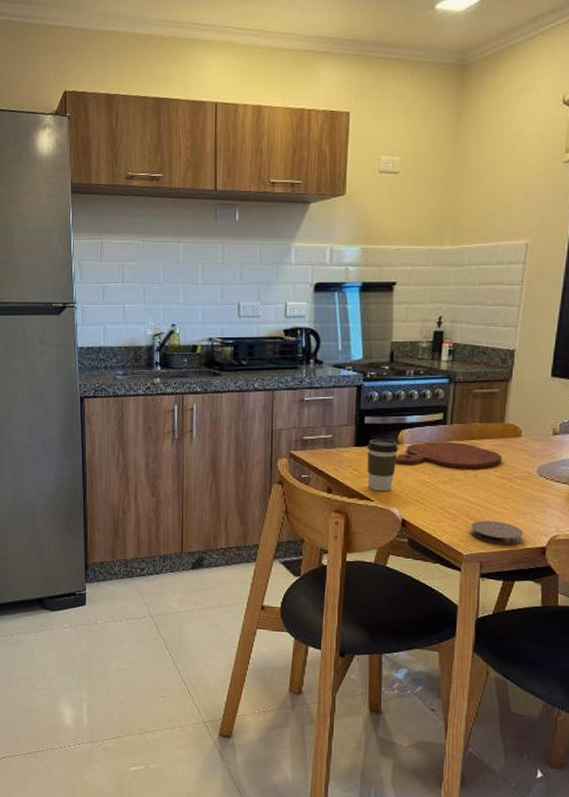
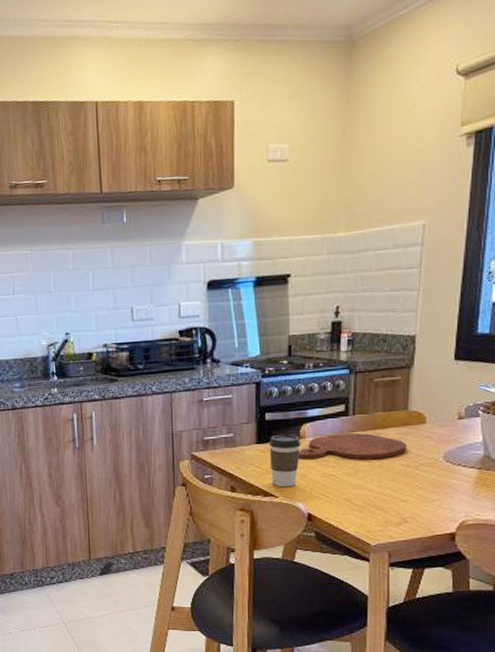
coaster: present [470,520,524,545] -> none [378,509,432,533]

